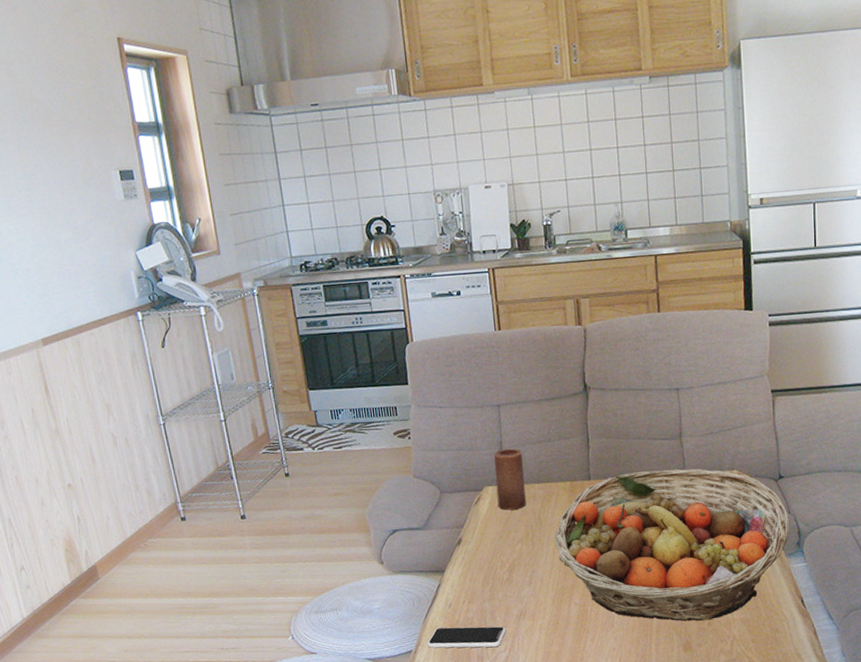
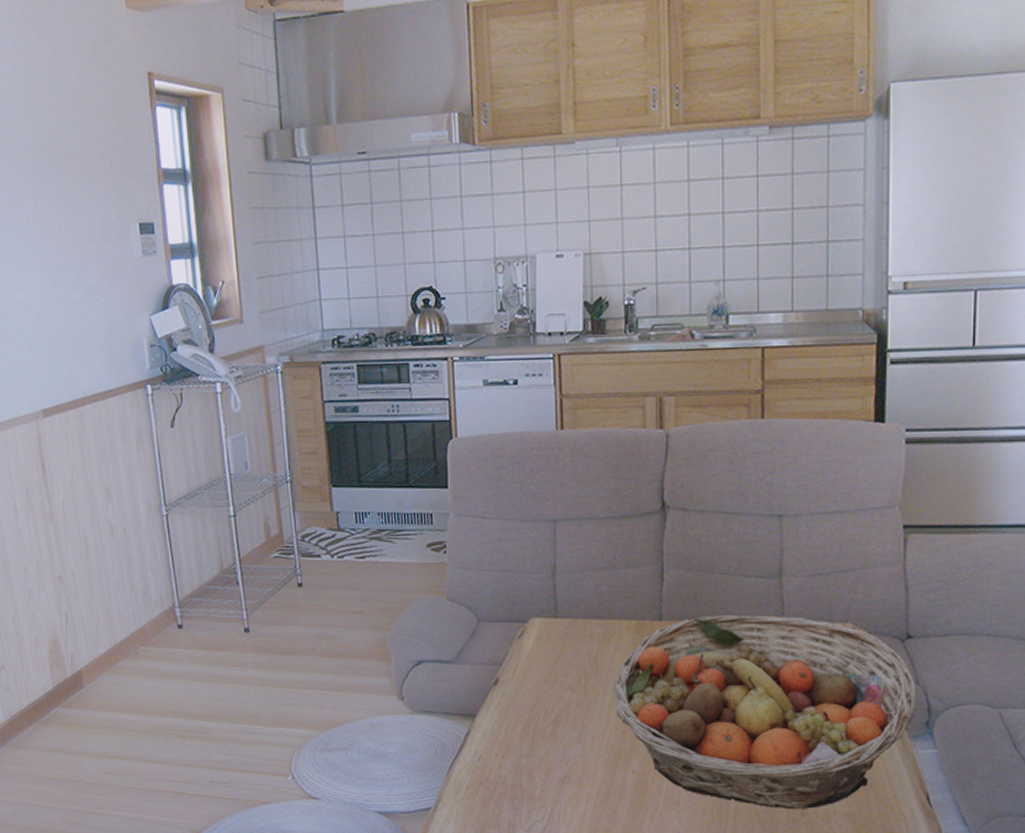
smartphone: present [427,626,507,648] -> none [449,783,546,815]
candle: present [494,448,526,510] -> none [544,574,581,649]

